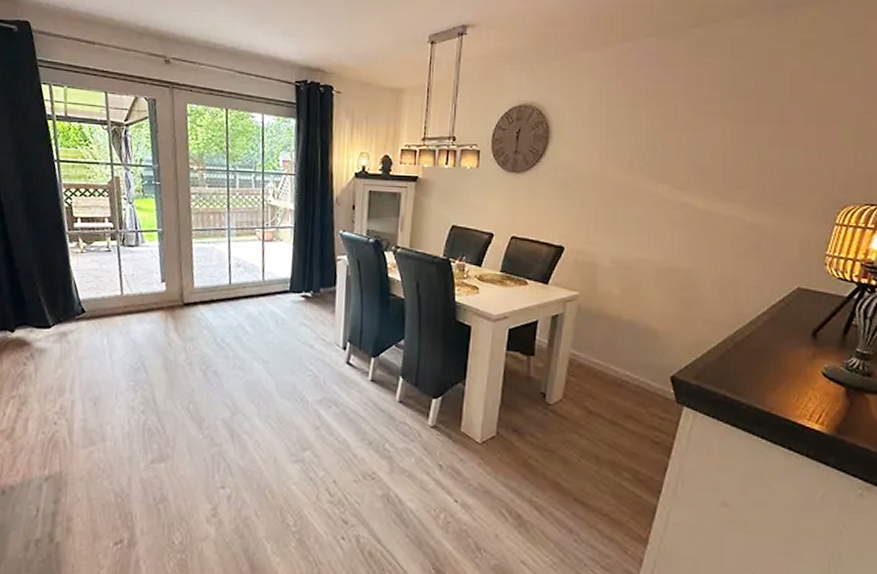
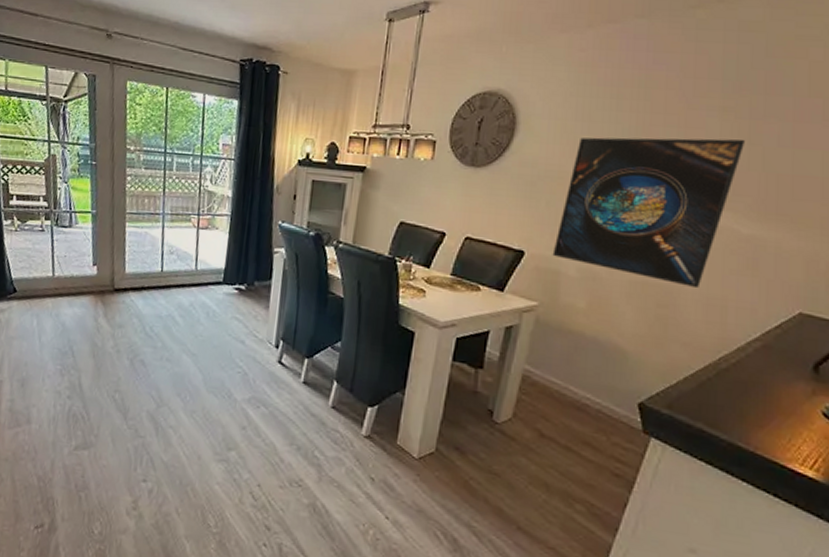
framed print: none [588,140,743,272] -> present [552,137,744,289]

